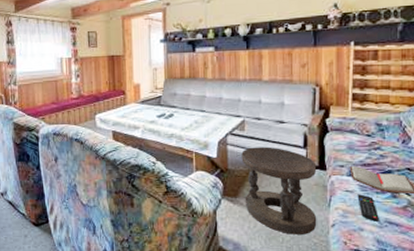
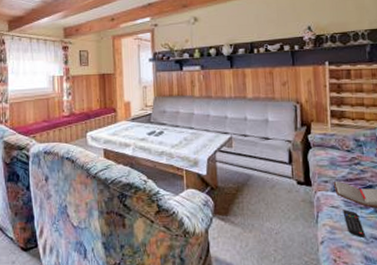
stool: present [241,146,317,234] -> none [230,163,307,253]

